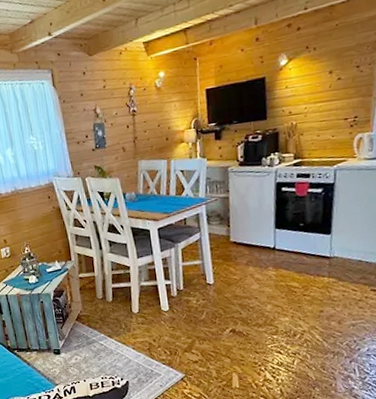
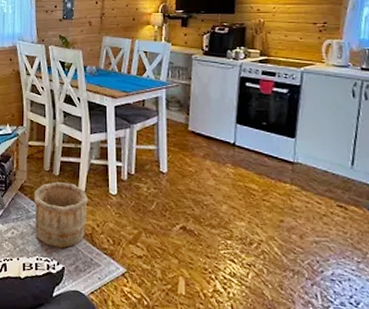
wooden bucket: none [90,306,144,366] -> present [33,182,89,249]

